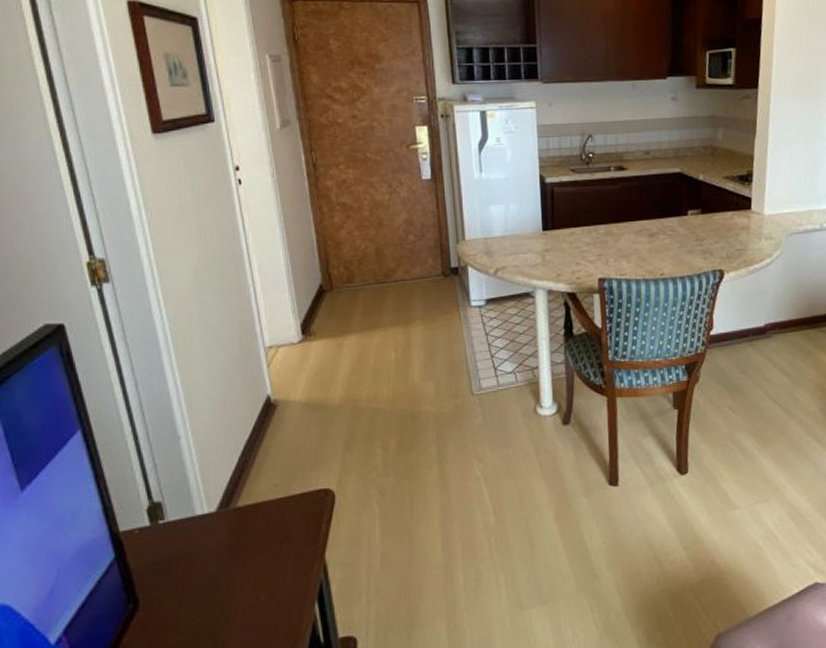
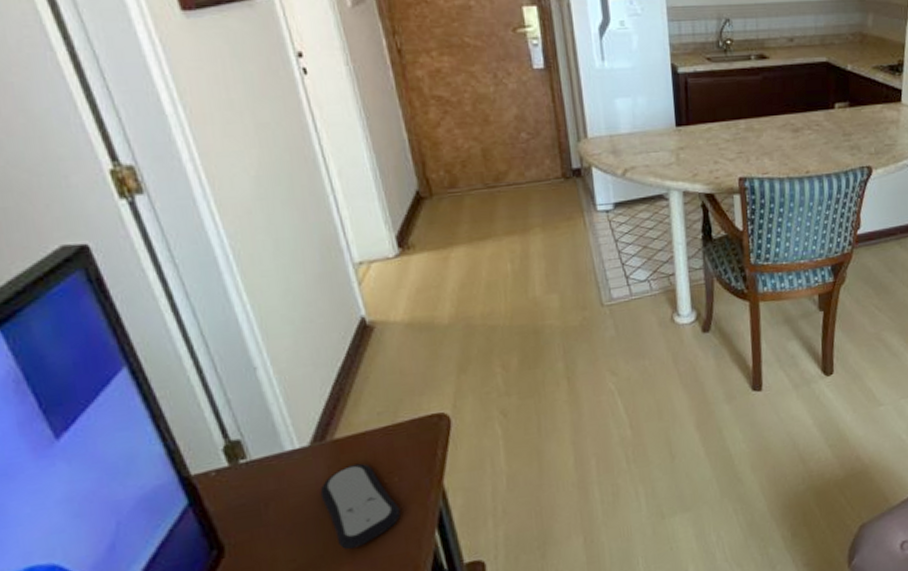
remote control: none [221,531,286,614] -> present [320,463,400,550]

